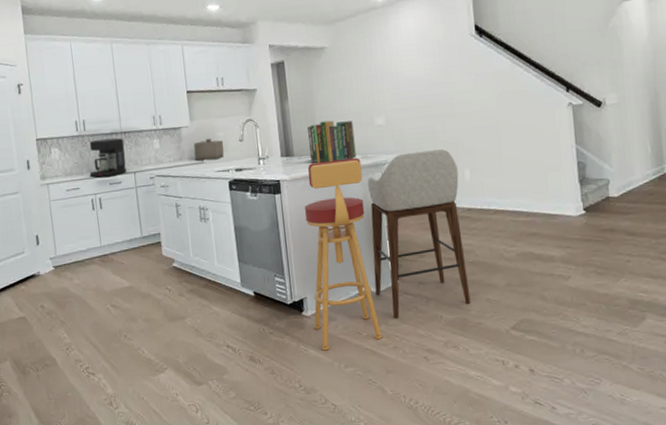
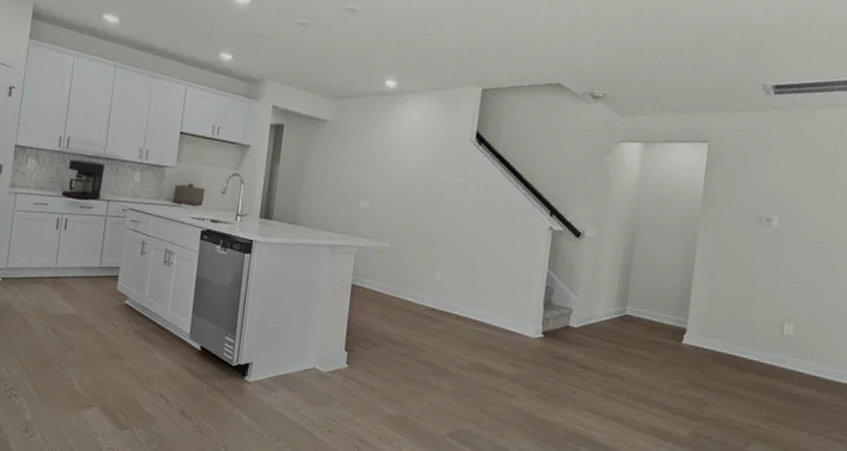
bar stool: present [304,157,383,351] -> none [253,230,337,421]
books: present [307,120,356,164] -> none [288,191,338,236]
bar stool: present [367,149,471,319] -> none [322,240,431,403]

